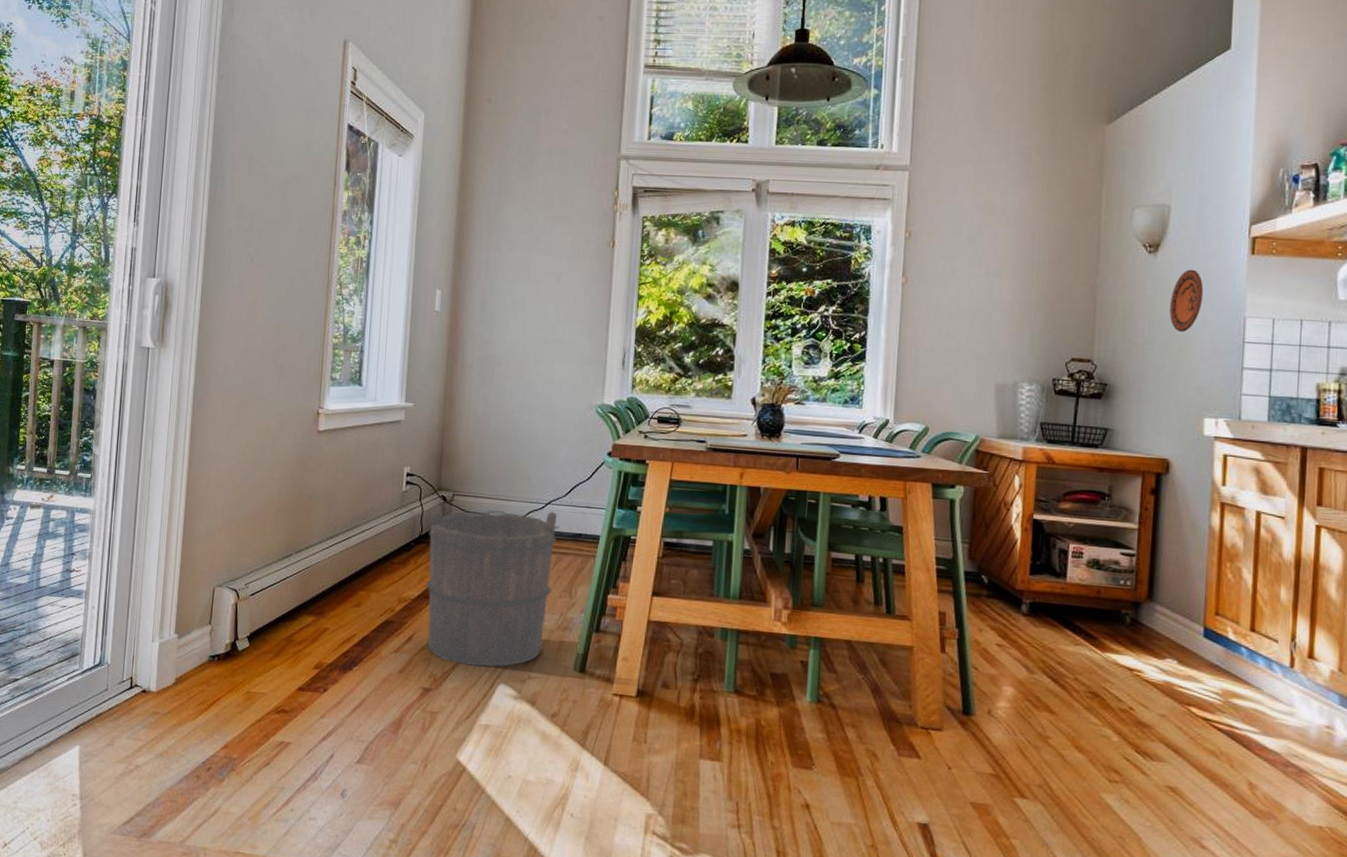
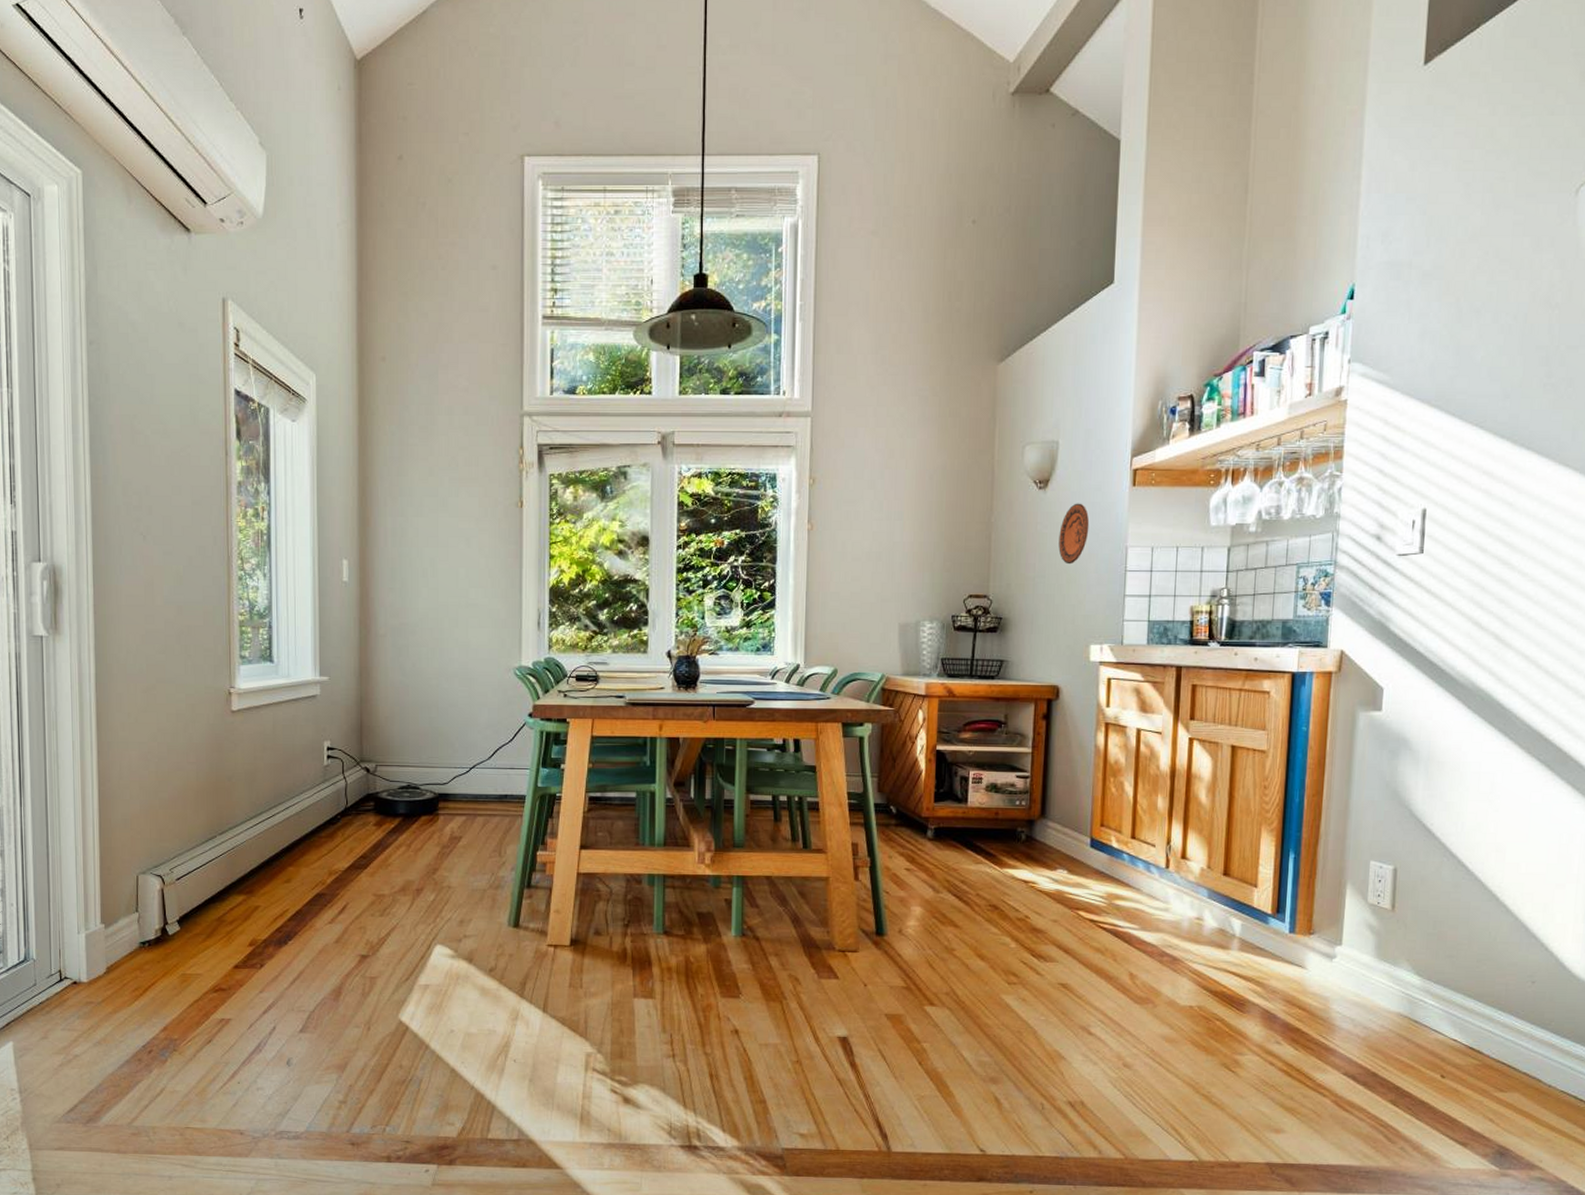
bucket: present [426,505,560,667] -> none [353,775,485,930]

